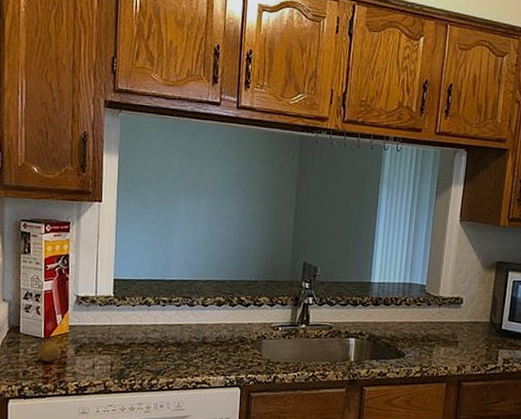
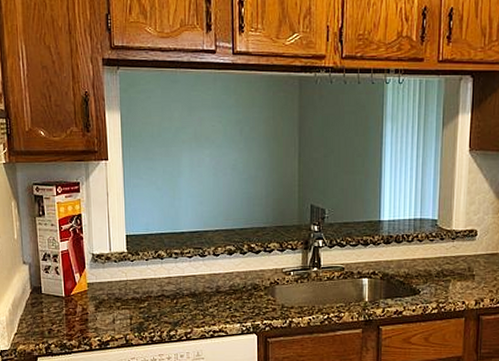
fruit: present [39,340,61,362] -> none [61,298,81,320]

